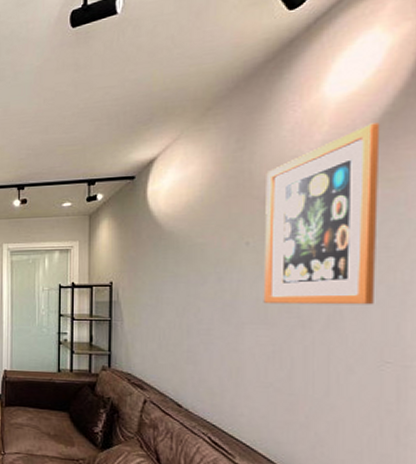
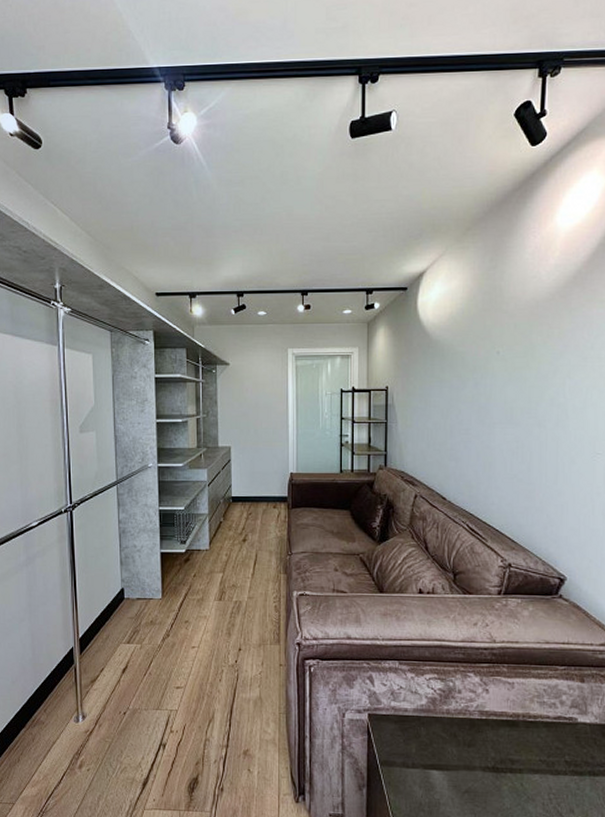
wall art: present [263,122,380,305] -> none [510,252,596,406]

